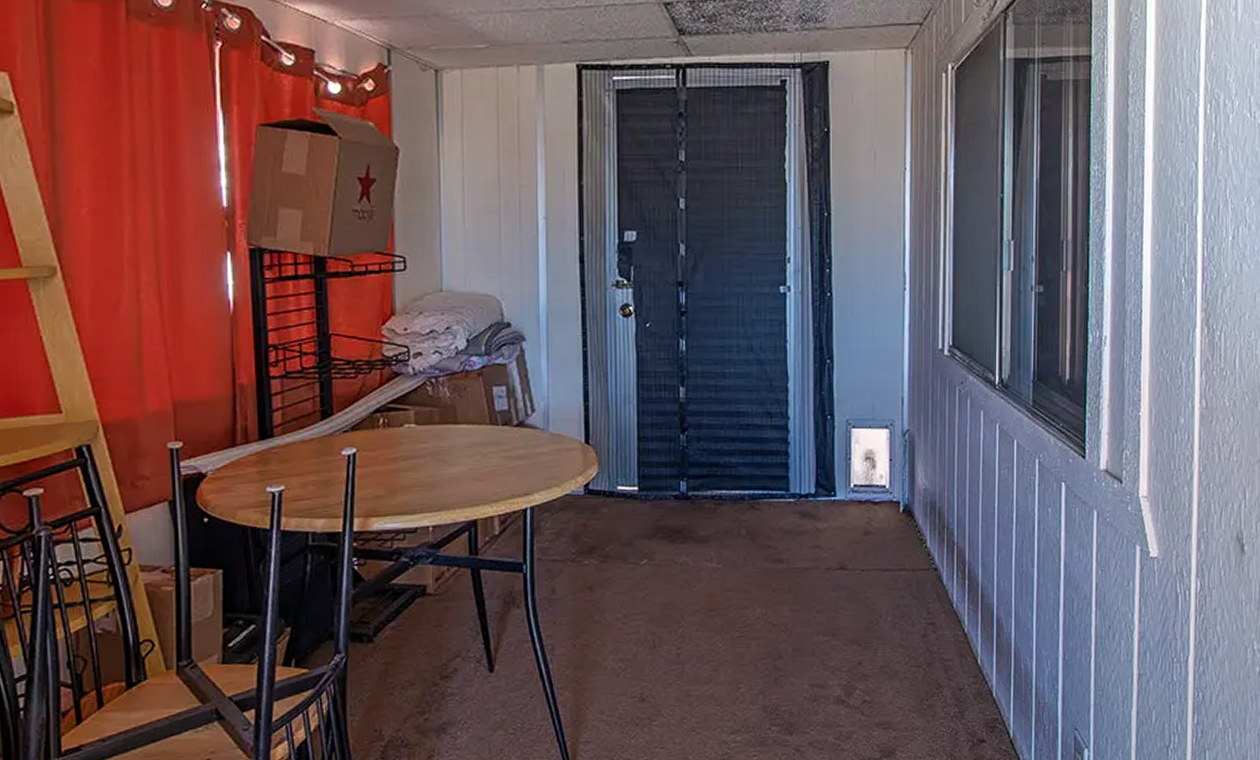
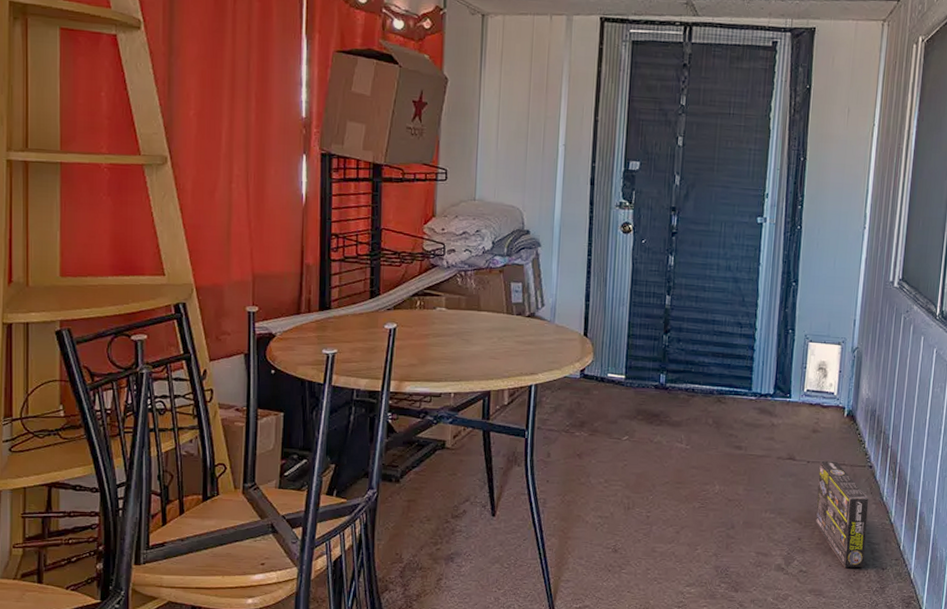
box: none [876,566,938,692] -> present [815,460,869,568]

